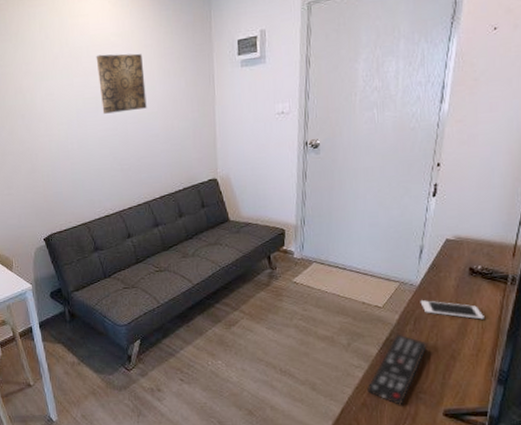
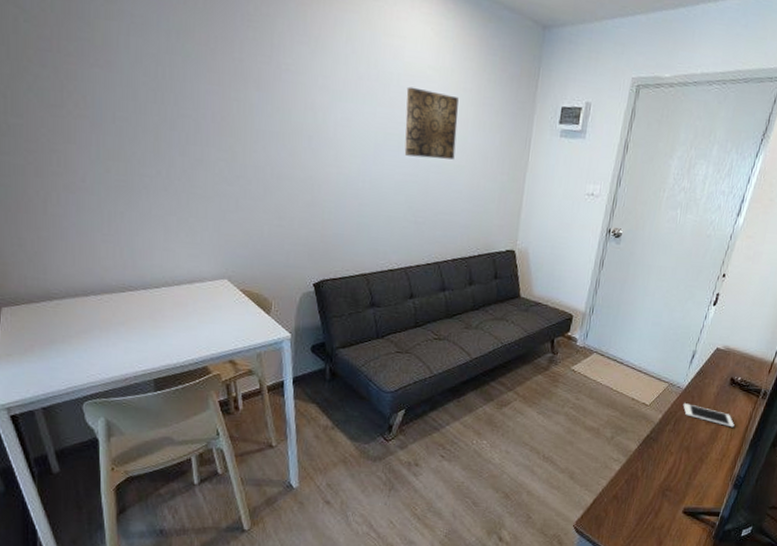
remote control: present [367,334,428,406] -> none [621,432,682,501]

